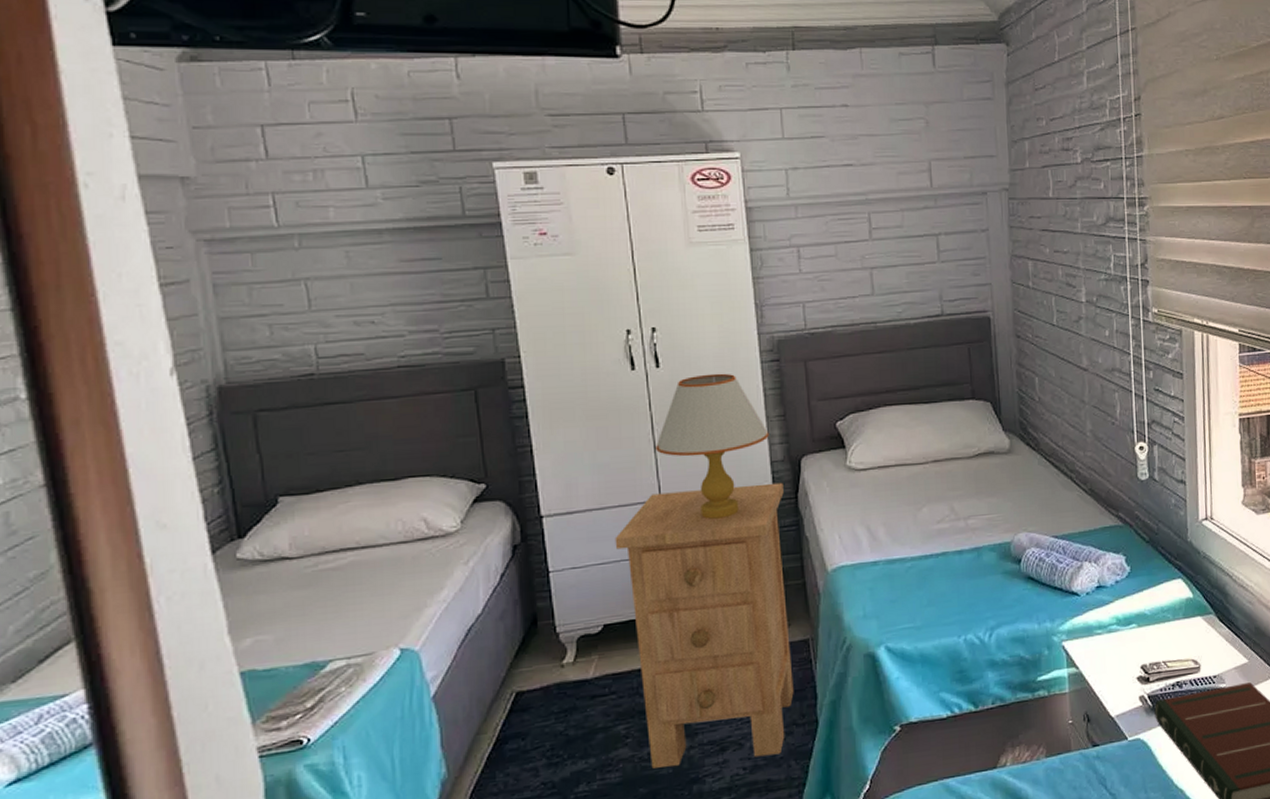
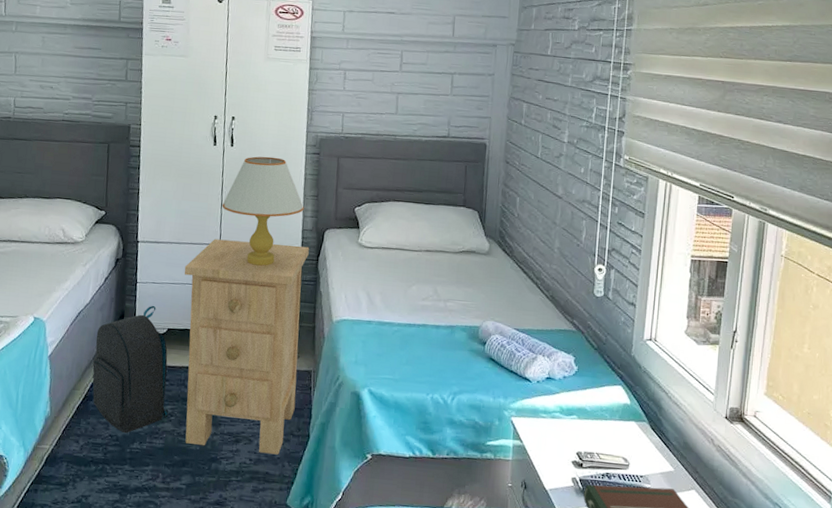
backpack: none [500,598,621,776] -> present [92,305,168,434]

